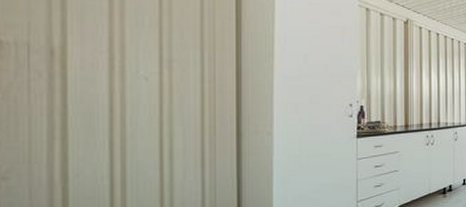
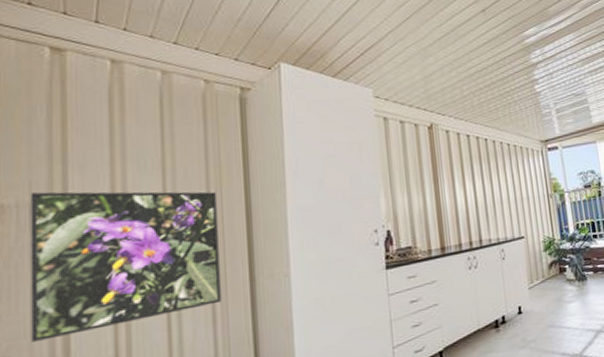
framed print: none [29,34,210,167] -> present [30,191,221,342]

